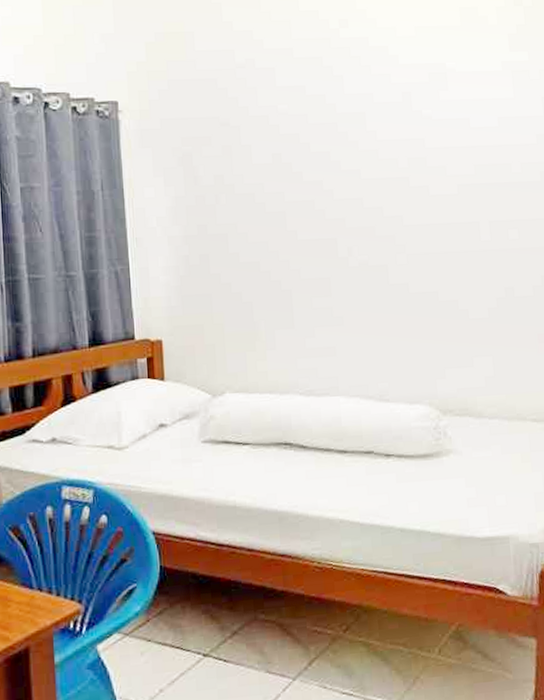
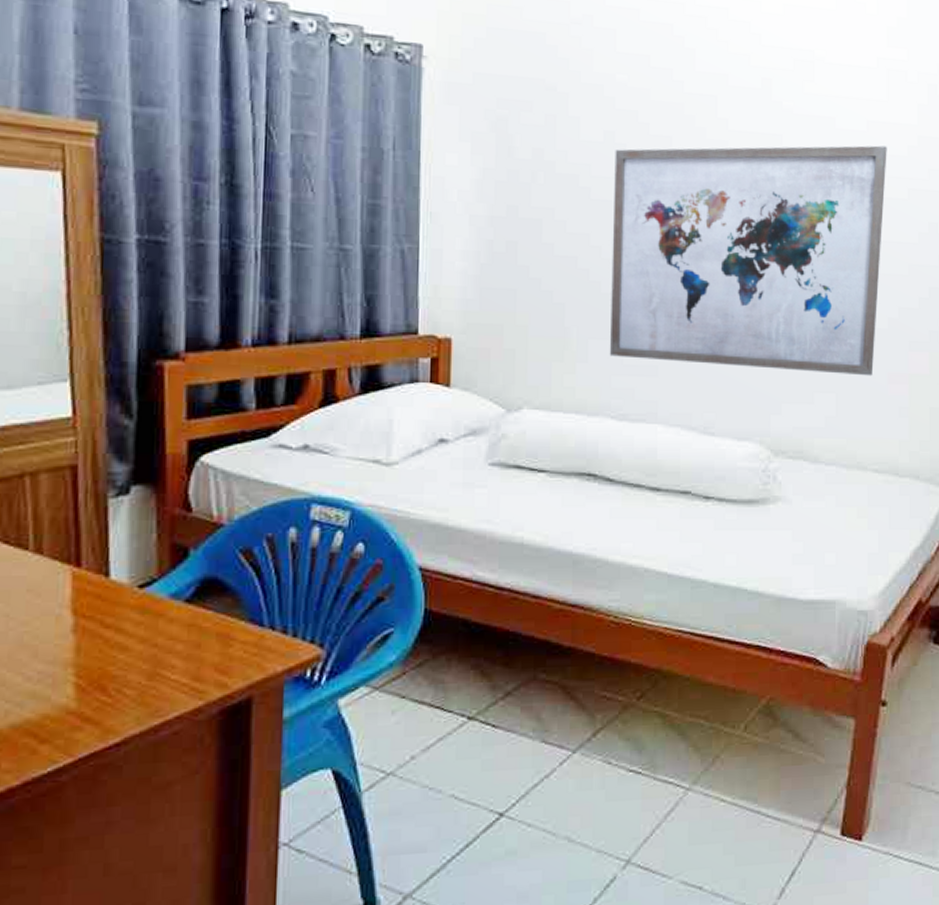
wall art: none [283,137,524,343] -> present [609,145,887,376]

